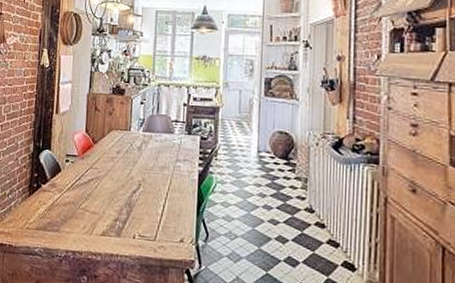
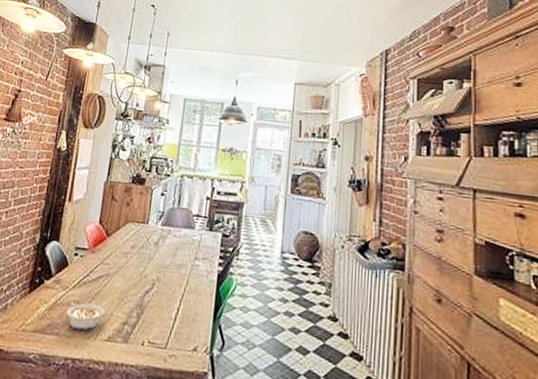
legume: none [63,201,98,228] -> present [66,300,106,331]

